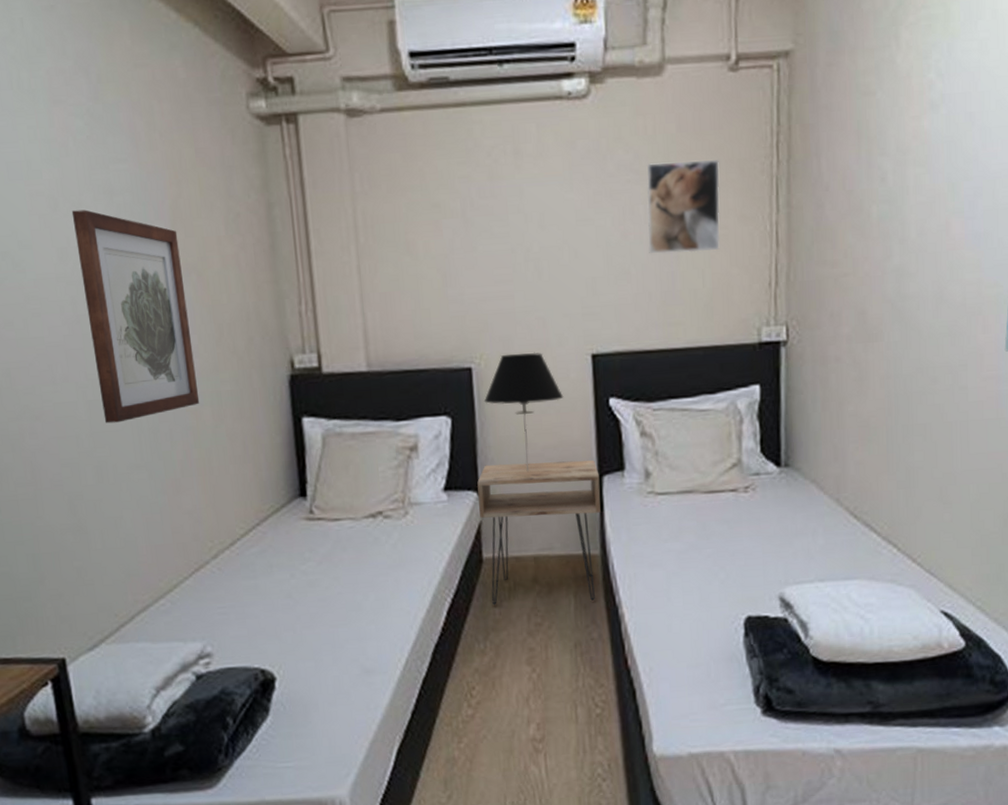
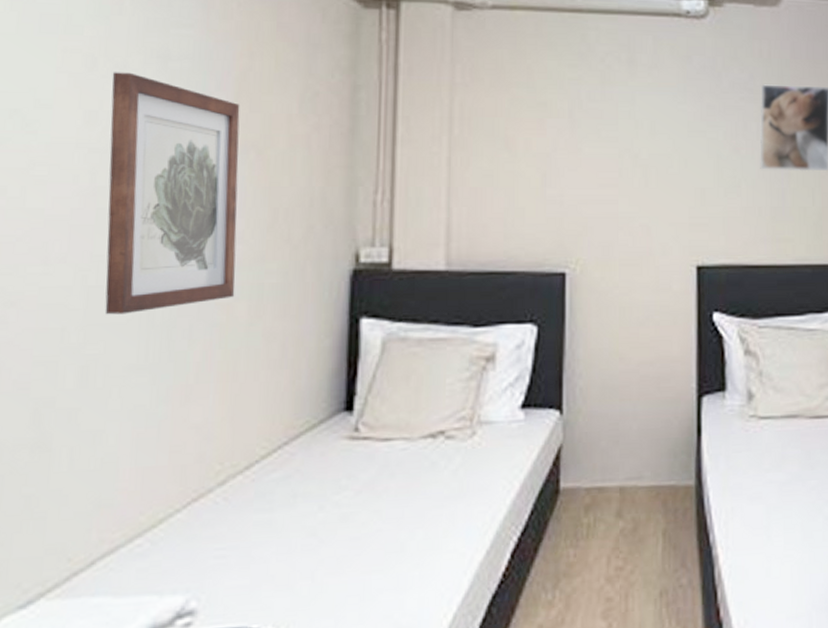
nightstand: present [477,460,601,606] -> none [559,378,699,546]
table lamp: present [484,352,564,471] -> none [576,260,665,388]

